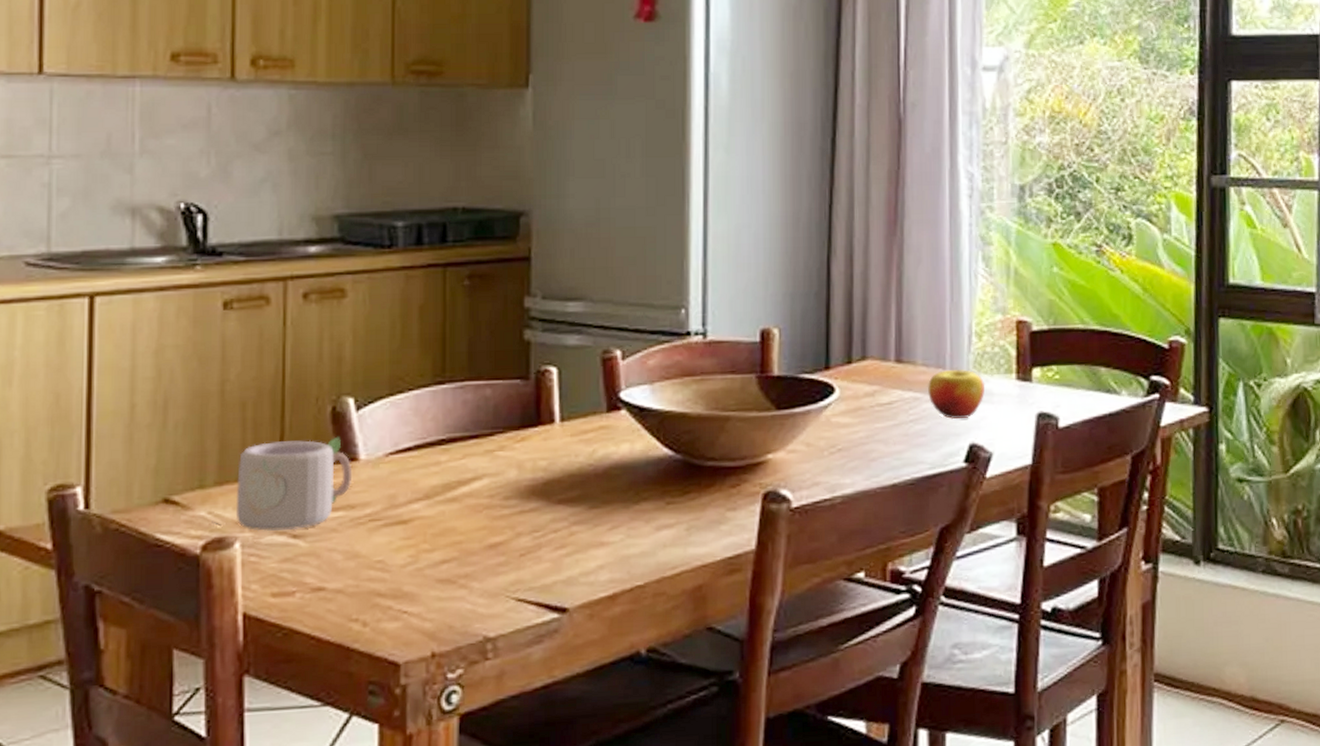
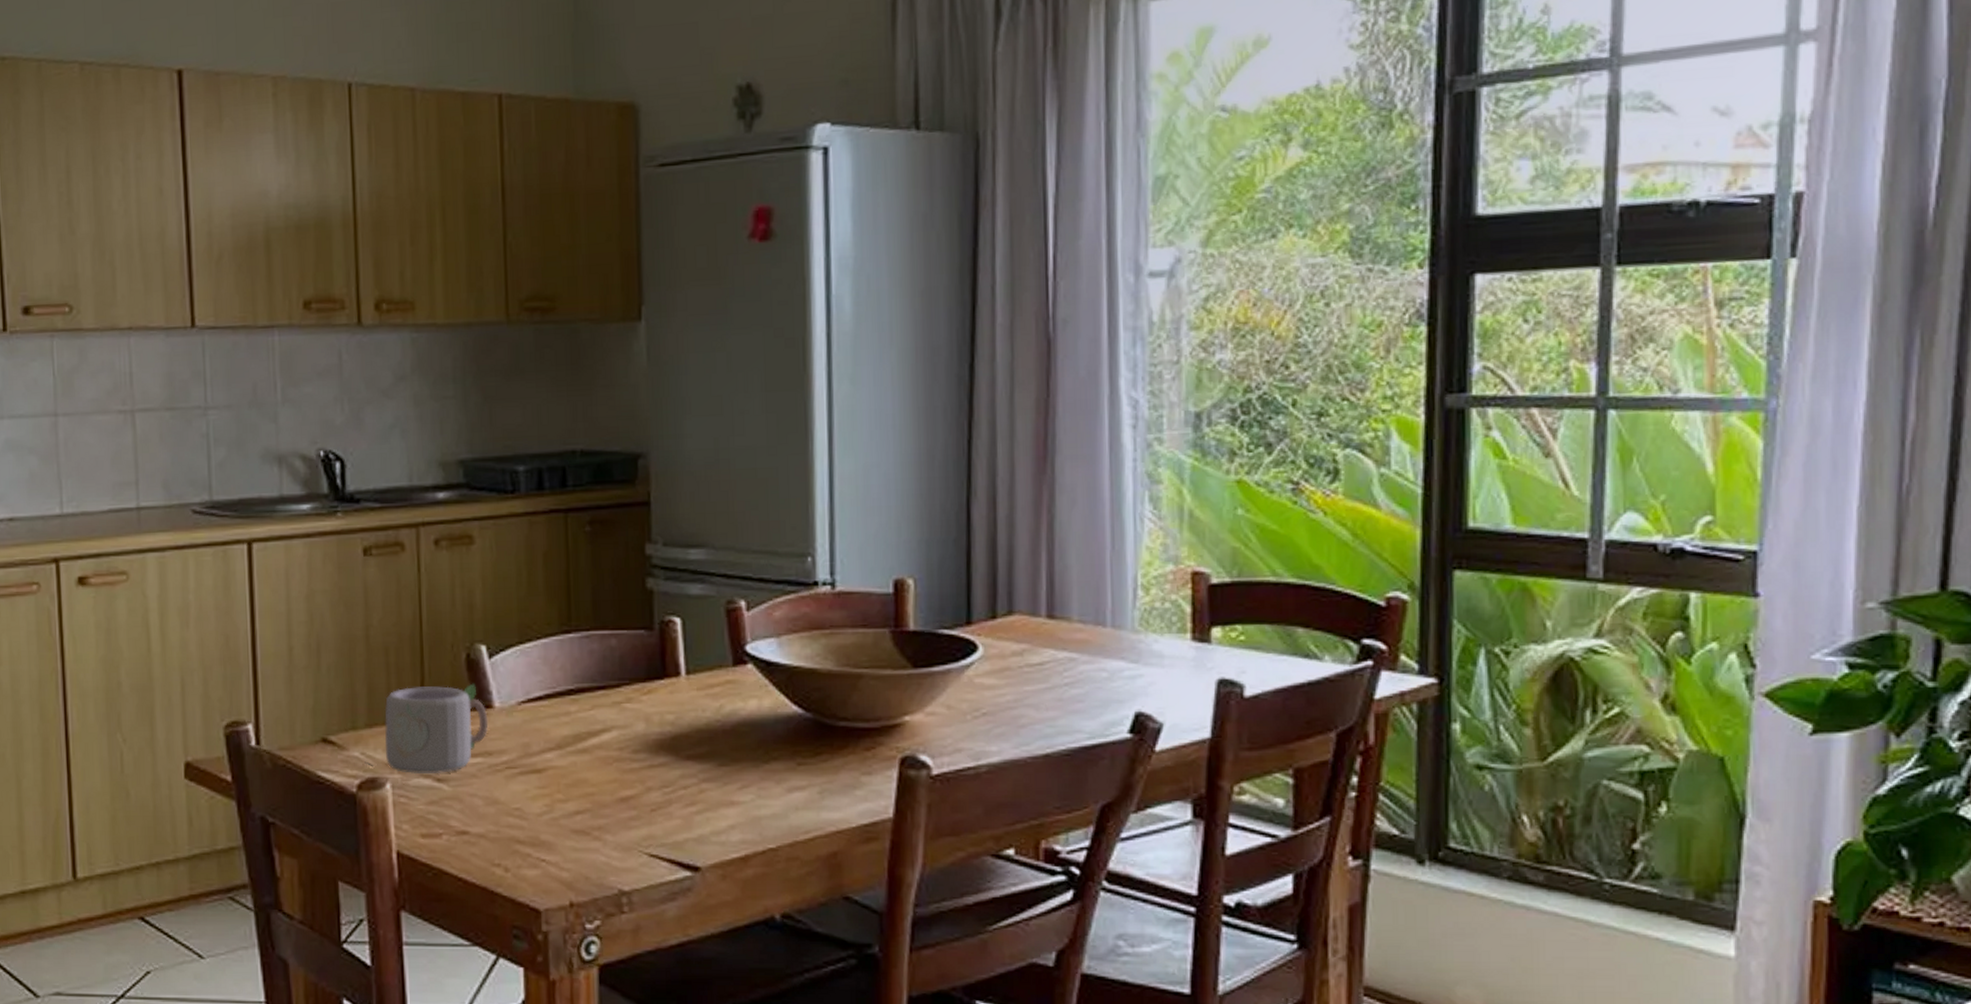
apple: present [927,370,985,420] -> none [1084,628,1154,684]

